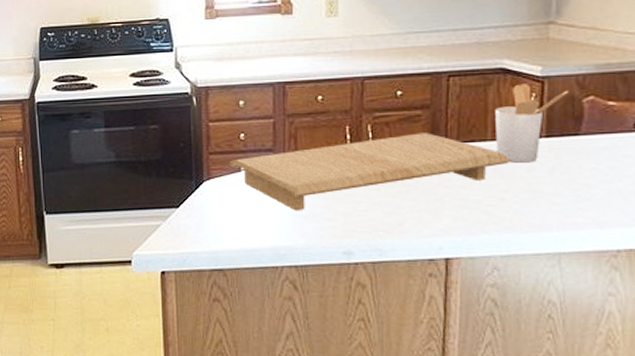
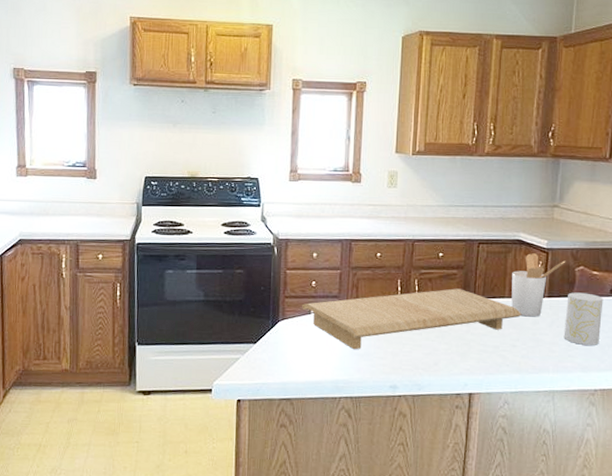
cup: none [570,129,625,195] -> present [563,292,603,345]

